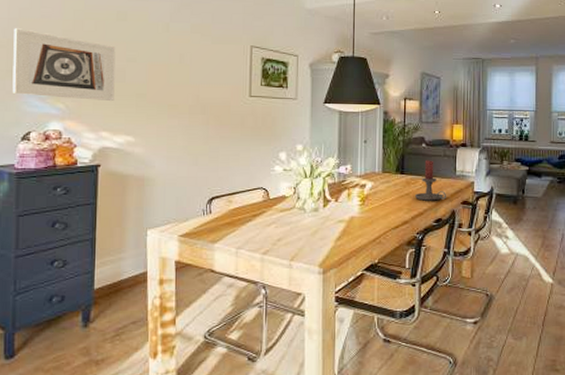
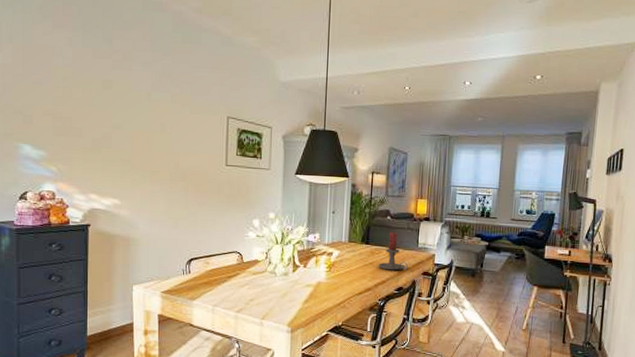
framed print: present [12,28,116,102] -> none [9,94,102,166]

